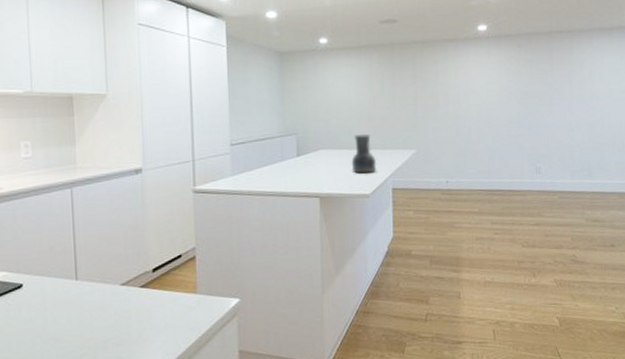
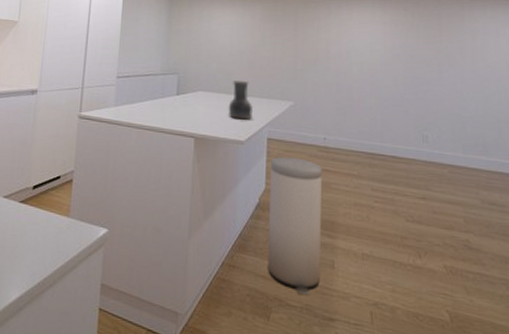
pedal bin: none [396,203,448,327] -> present [268,156,322,296]

